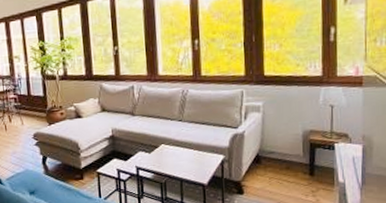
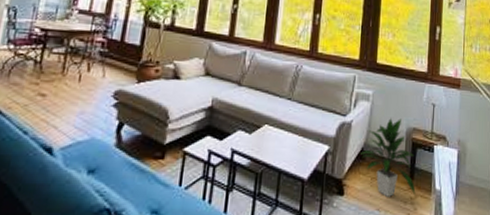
indoor plant: none [256,123,317,192] -> present [360,118,416,197]

